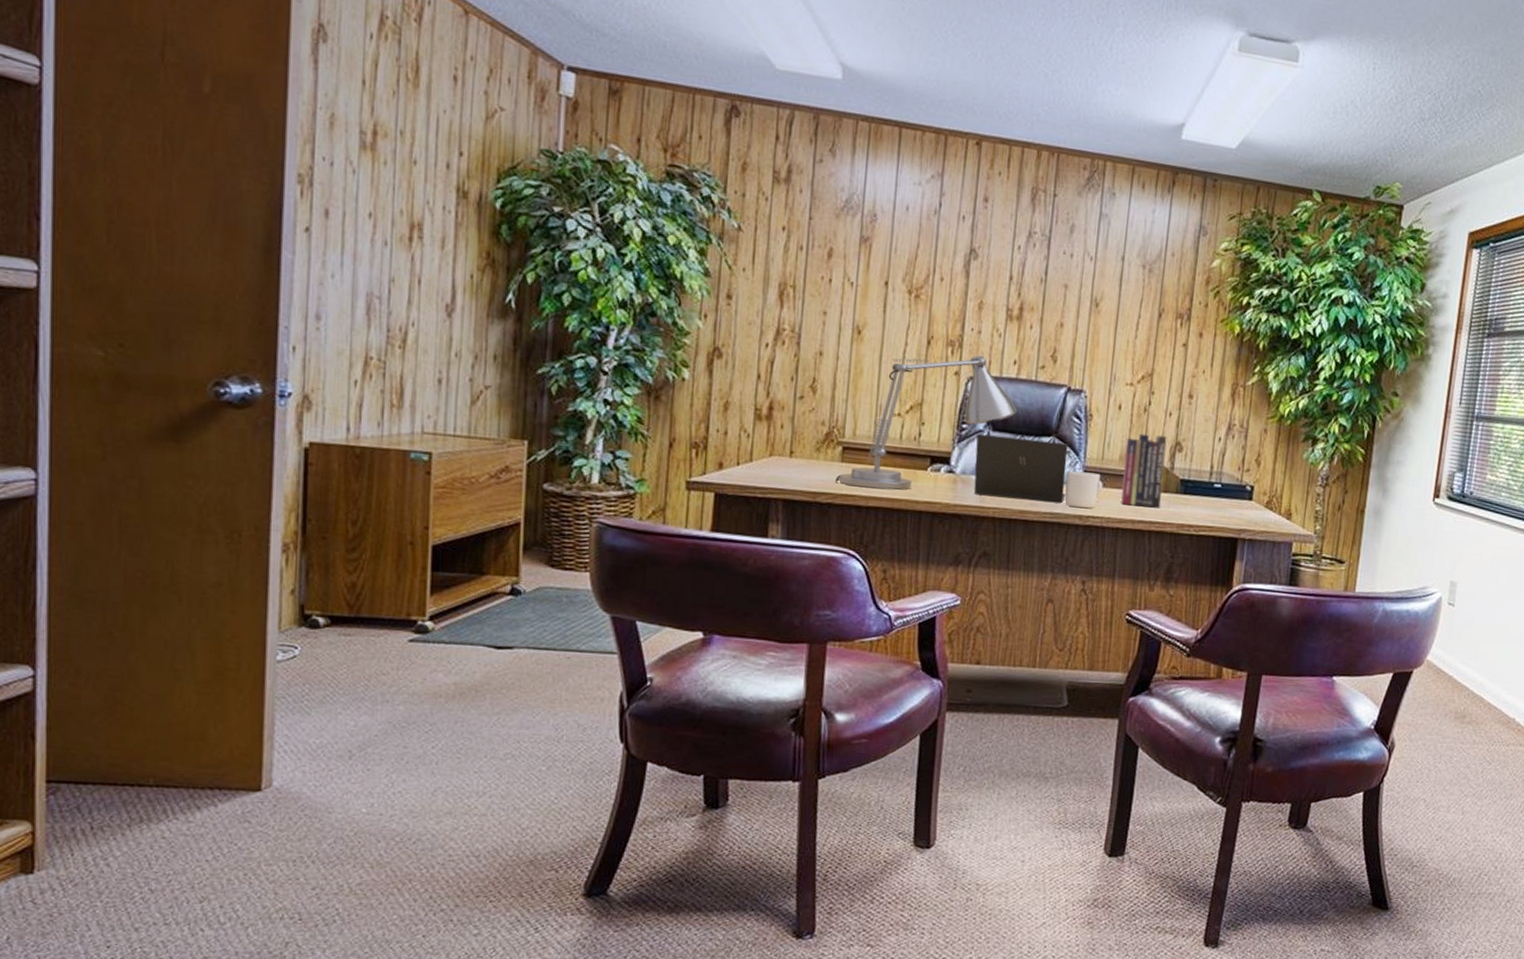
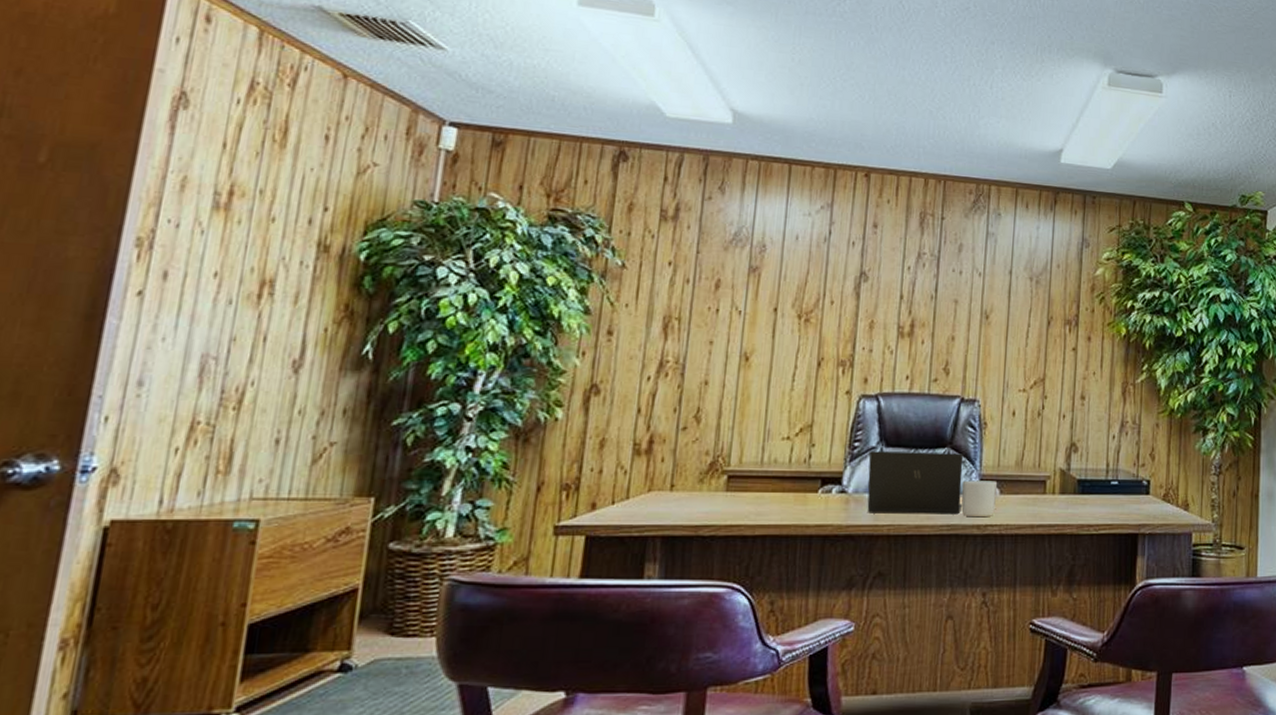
desk lamp: present [835,355,1017,490] -> none [719,373,910,516]
books: present [1121,433,1167,508] -> none [1019,437,1062,511]

